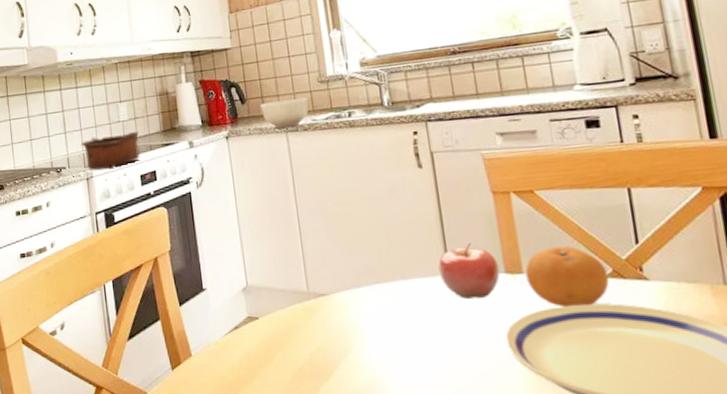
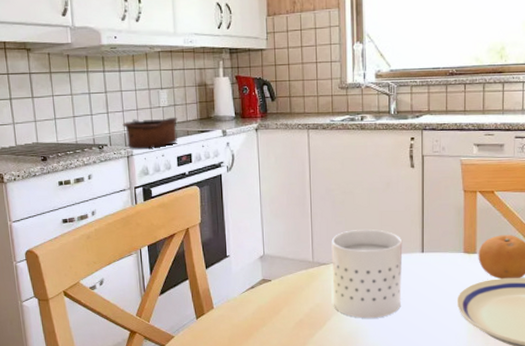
bowl: present [259,97,309,128] -> none [287,100,329,125]
mug: none [328,248,430,366] -> present [331,229,403,319]
fruit: present [438,243,501,299] -> none [416,229,460,271]

